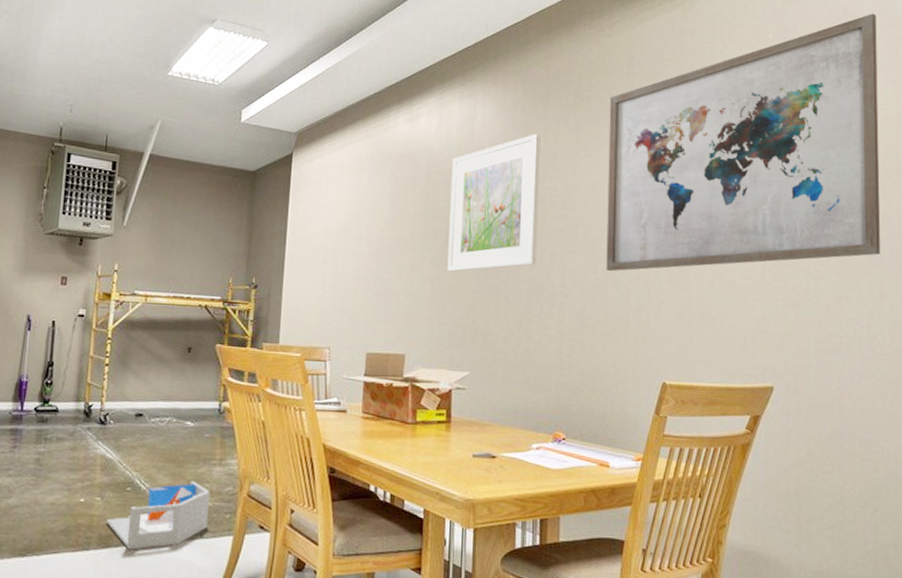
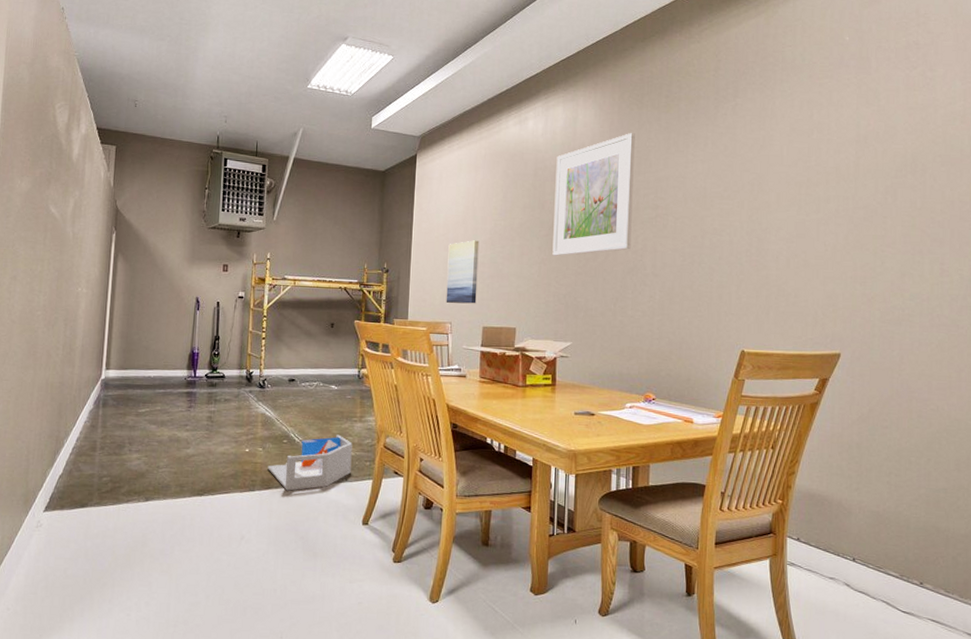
wall art: none [324,252,364,326] -> present [446,240,479,304]
wall art: present [606,13,880,272] -> none [693,14,947,254]

